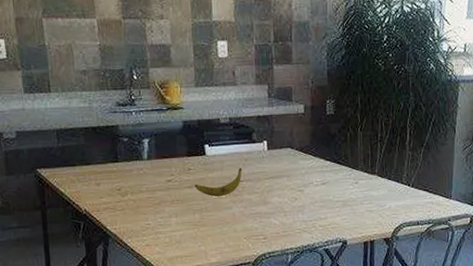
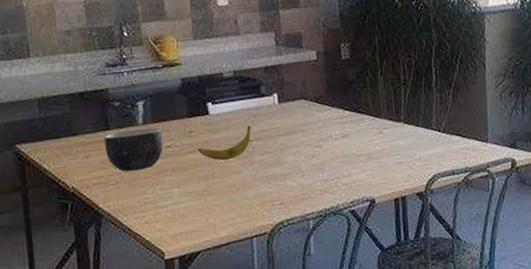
bowl: none [113,163,165,200] -> present [104,127,164,172]

